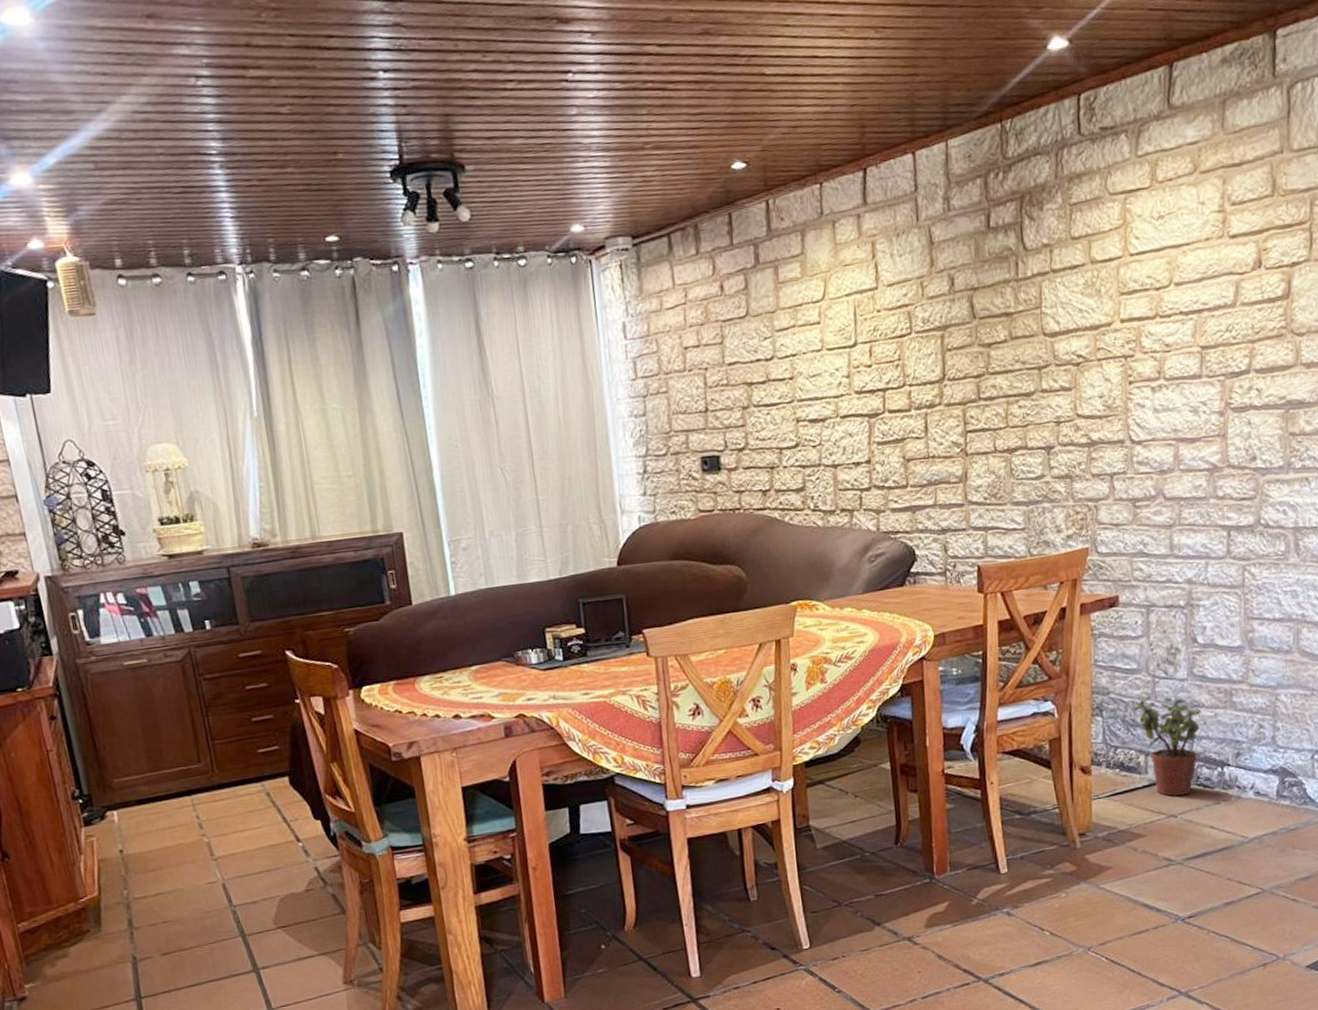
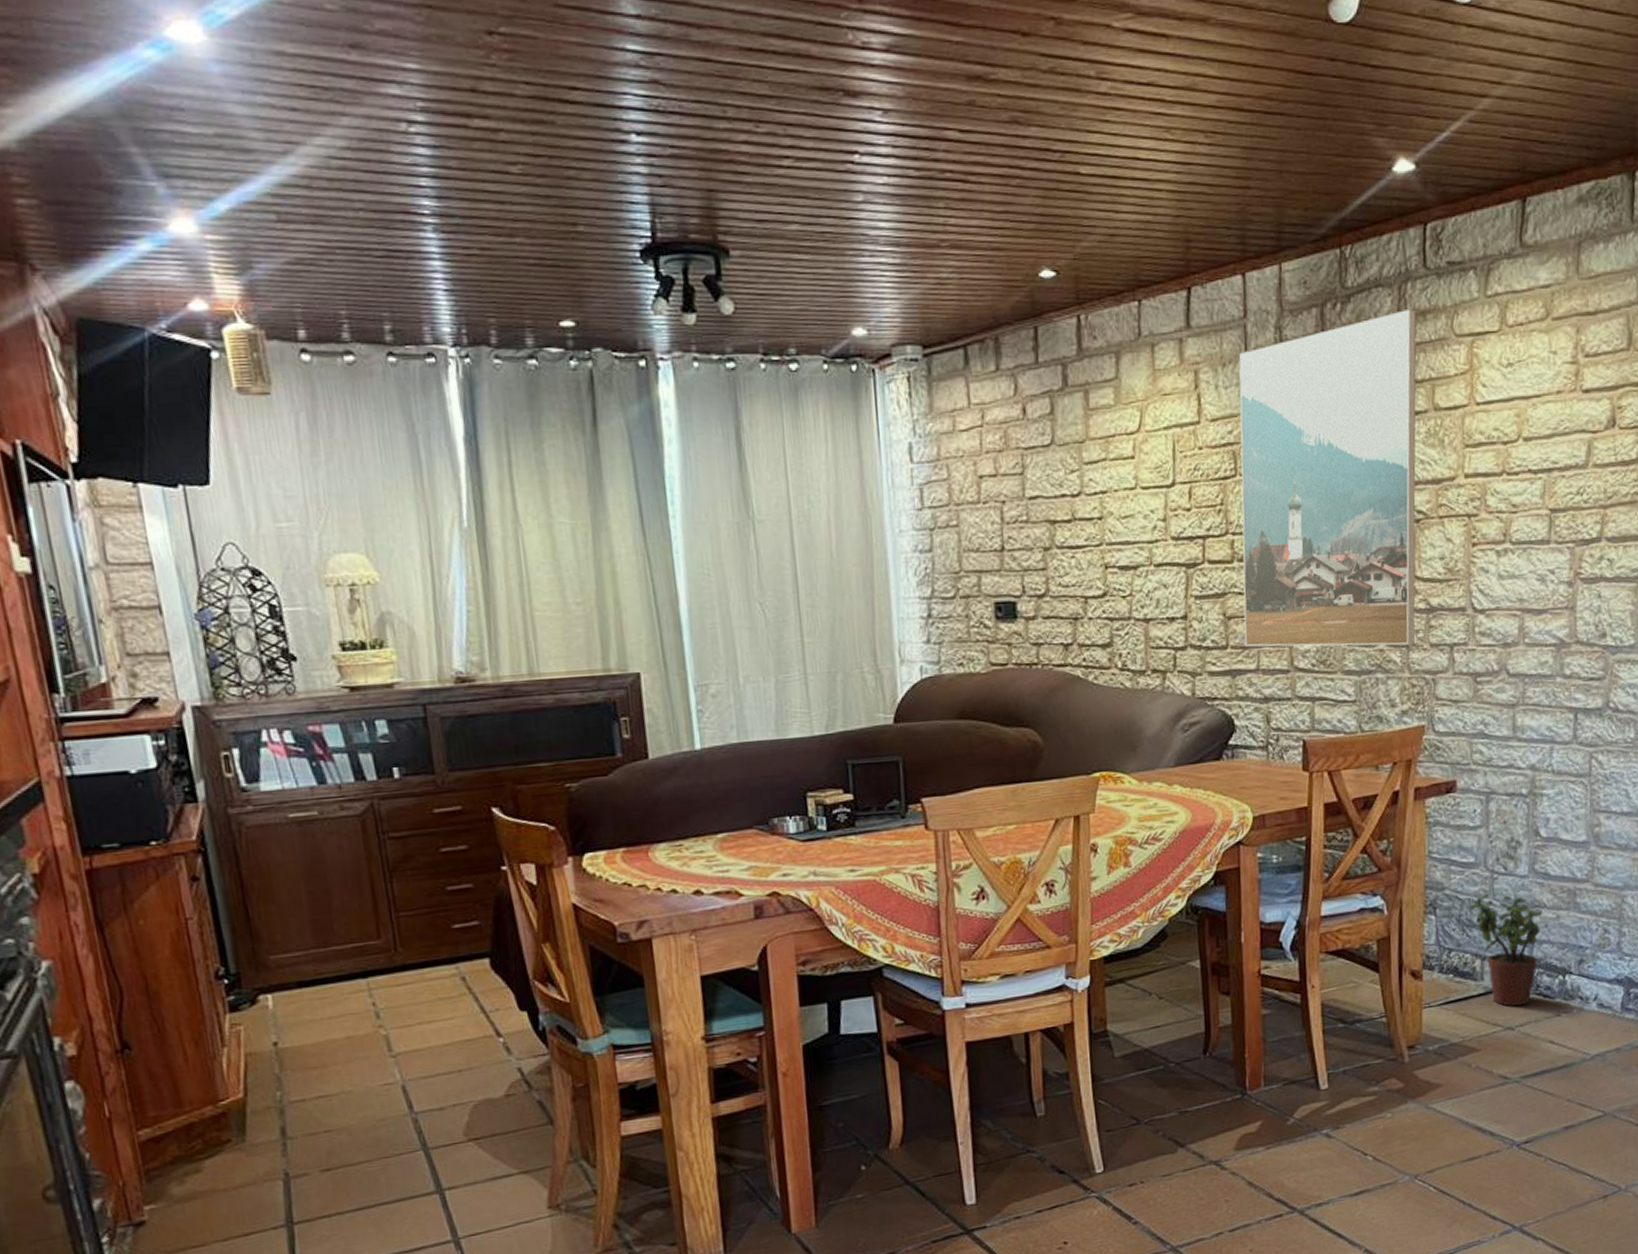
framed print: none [911,173,1078,485] -> present [1238,310,1417,647]

